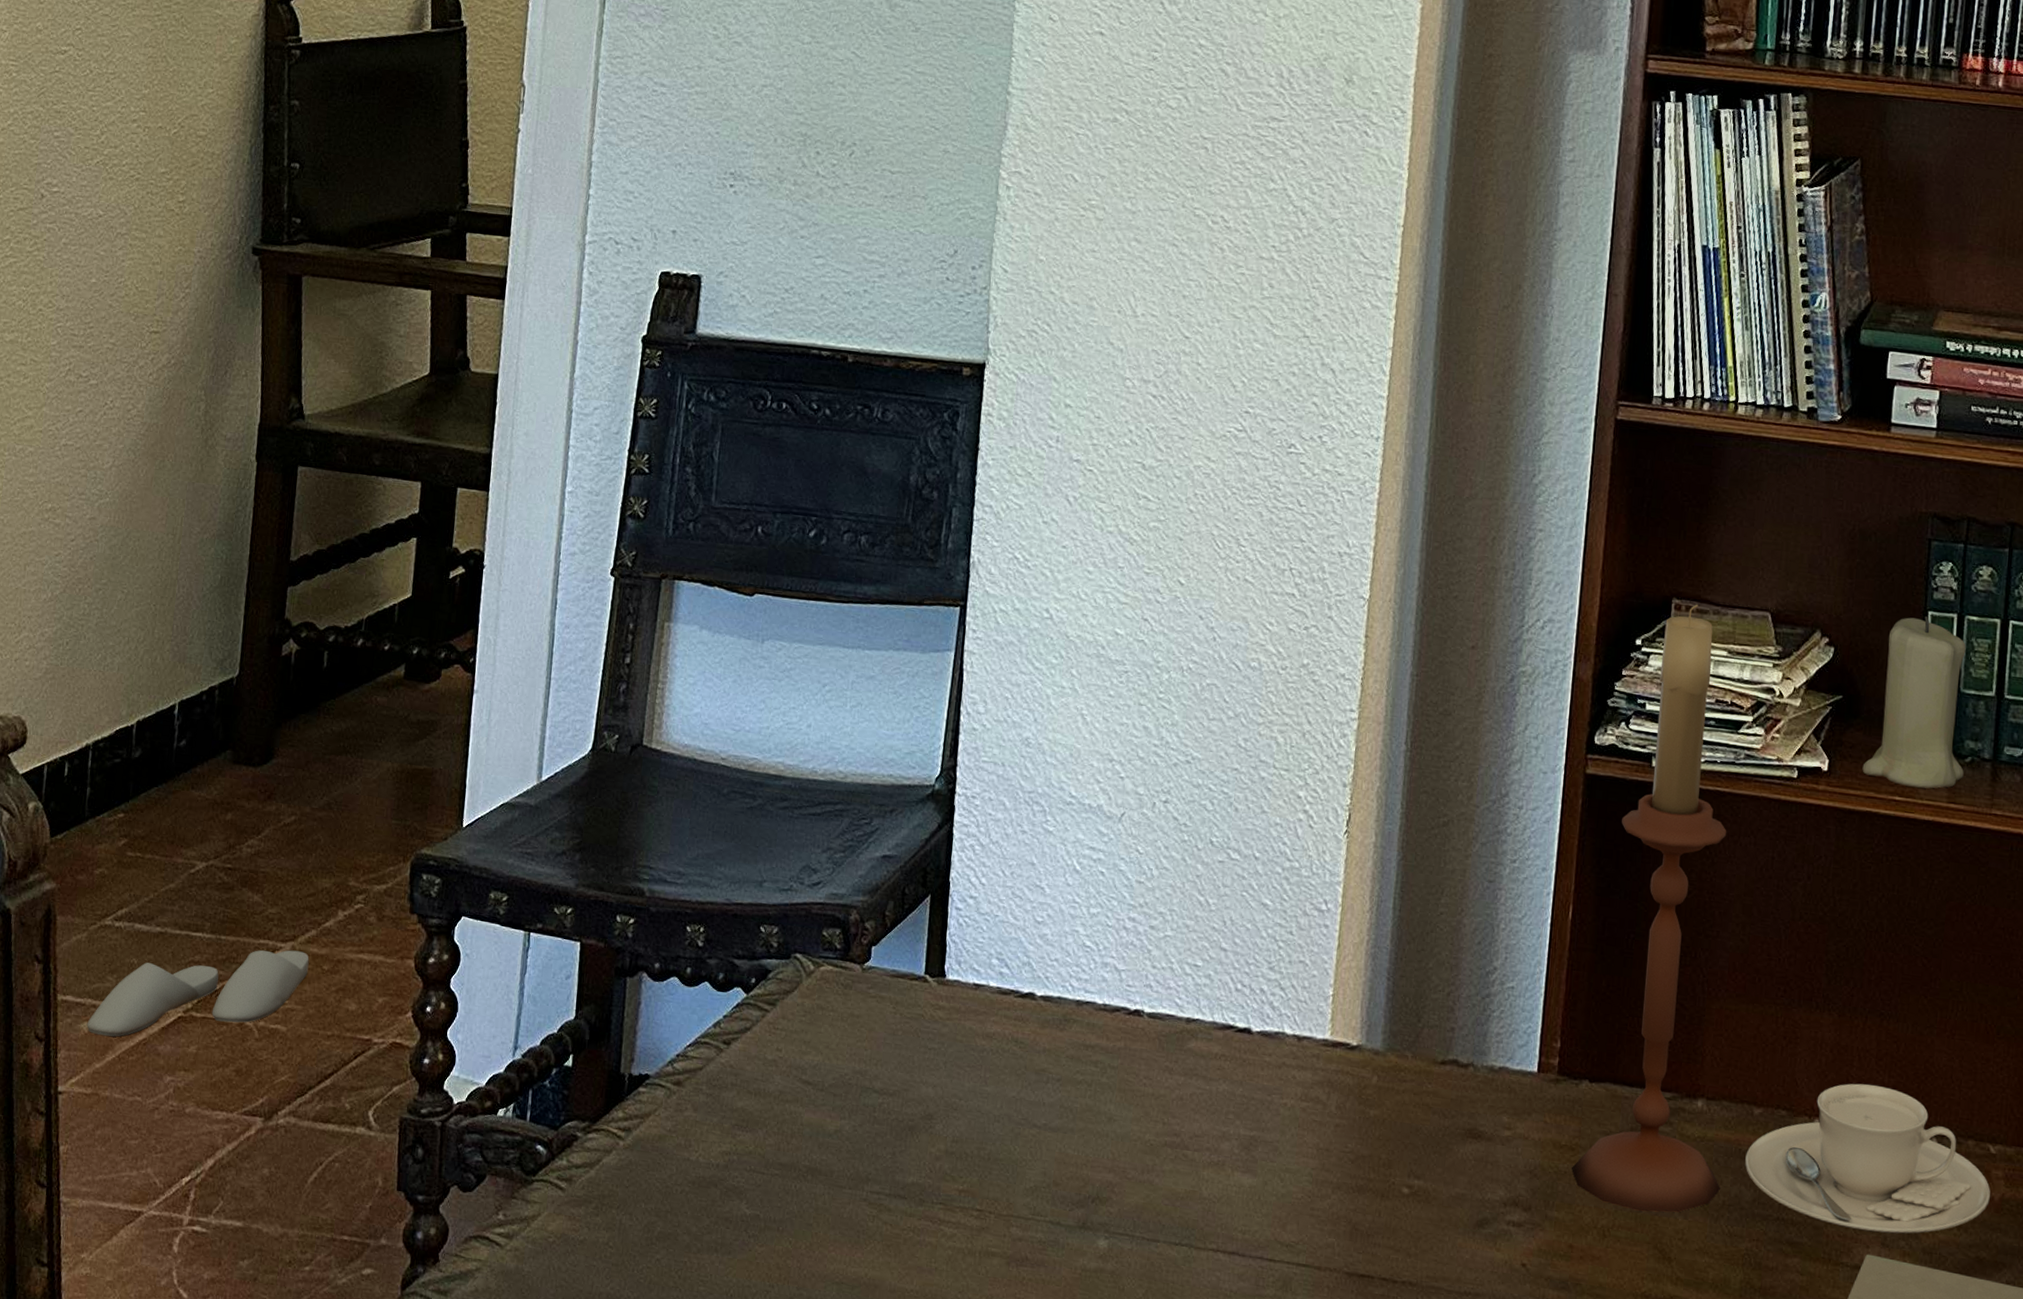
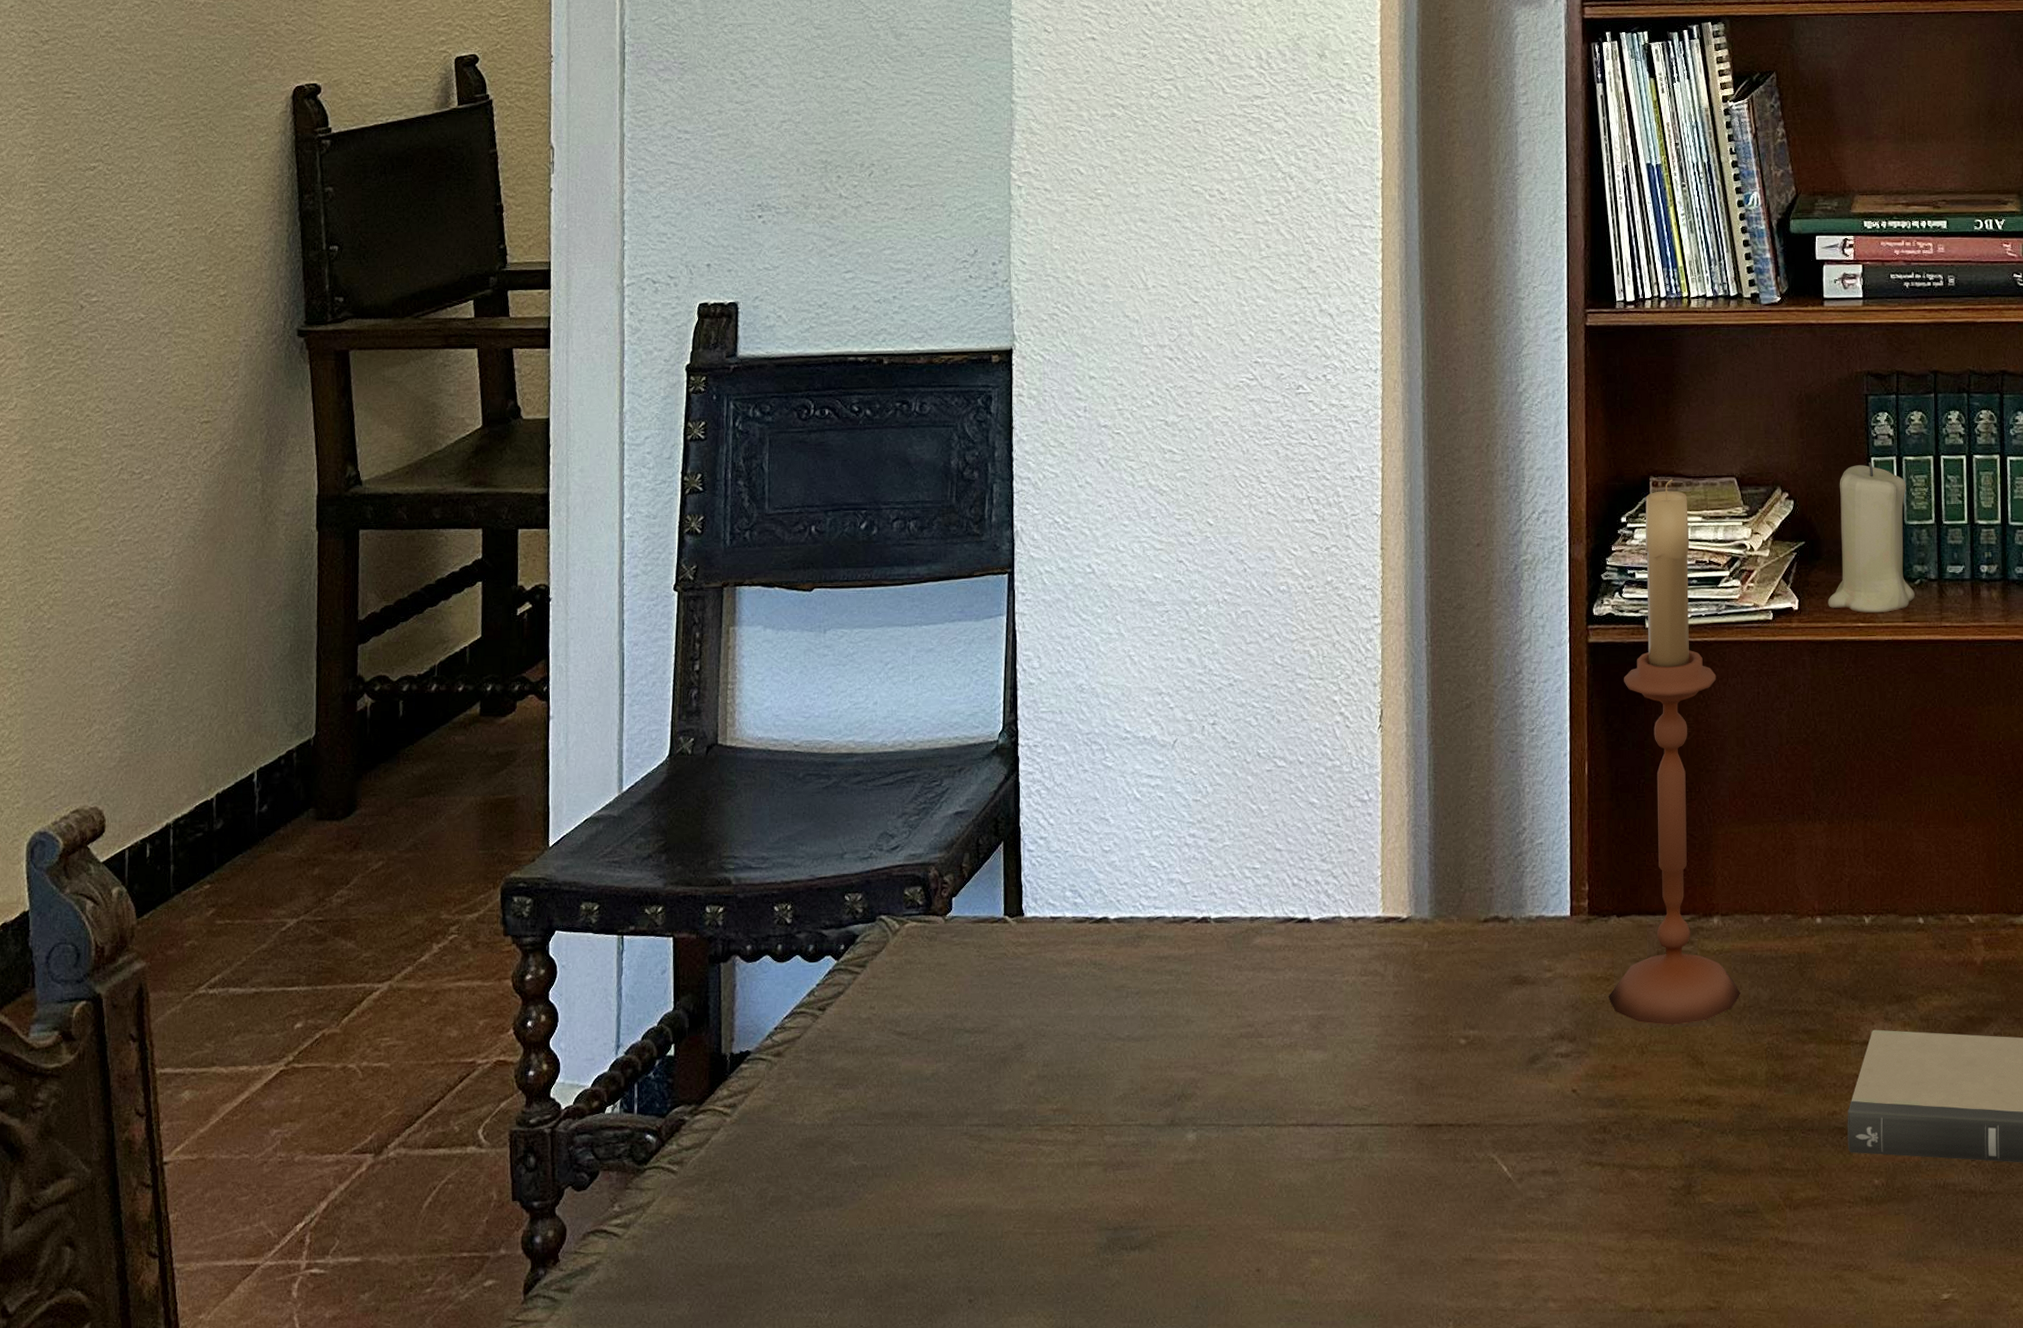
slippers: present [87,950,309,1037] -> none [188,989,408,1101]
teacup: present [1745,1083,1991,1235] -> none [1760,880,1974,1010]

